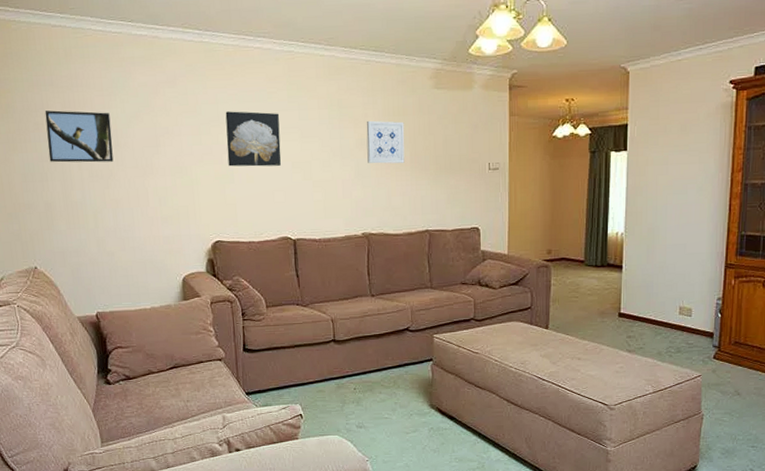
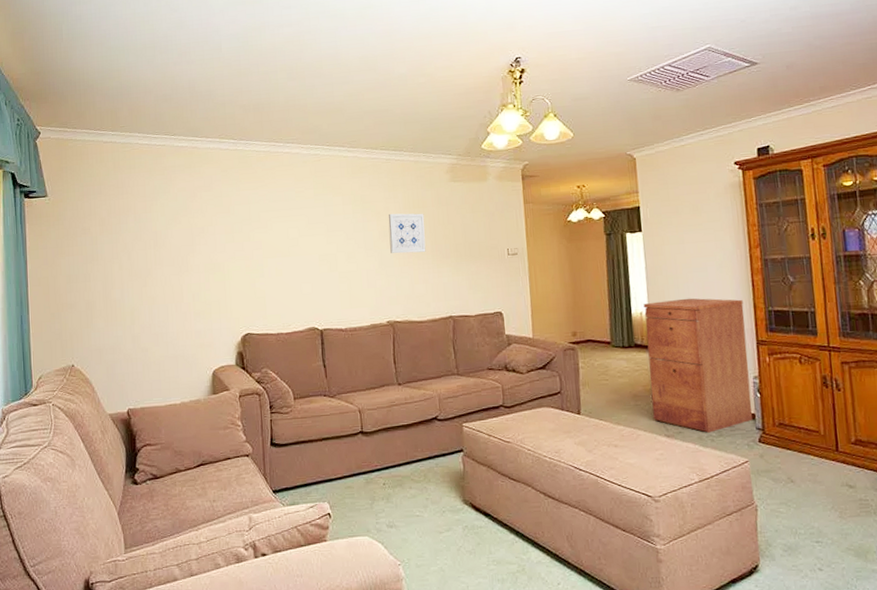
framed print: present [44,110,114,163] -> none [92,216,152,264]
wall art: present [225,111,281,167] -> none [256,210,308,262]
filing cabinet: none [618,220,718,349] -> present [643,298,753,433]

